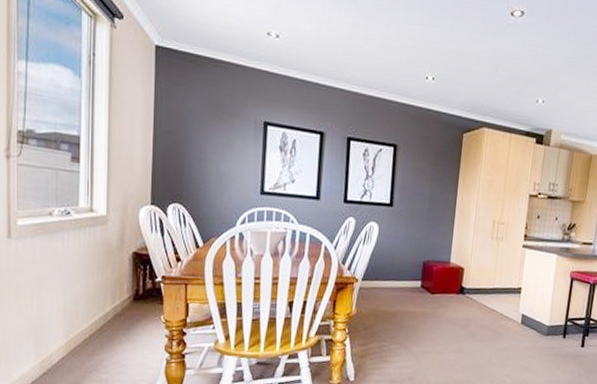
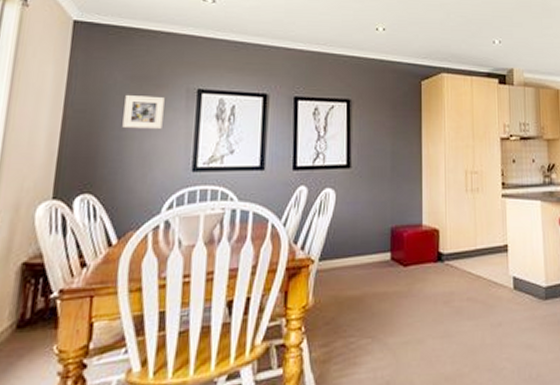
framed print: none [202,121,236,154] -> present [122,95,165,129]

